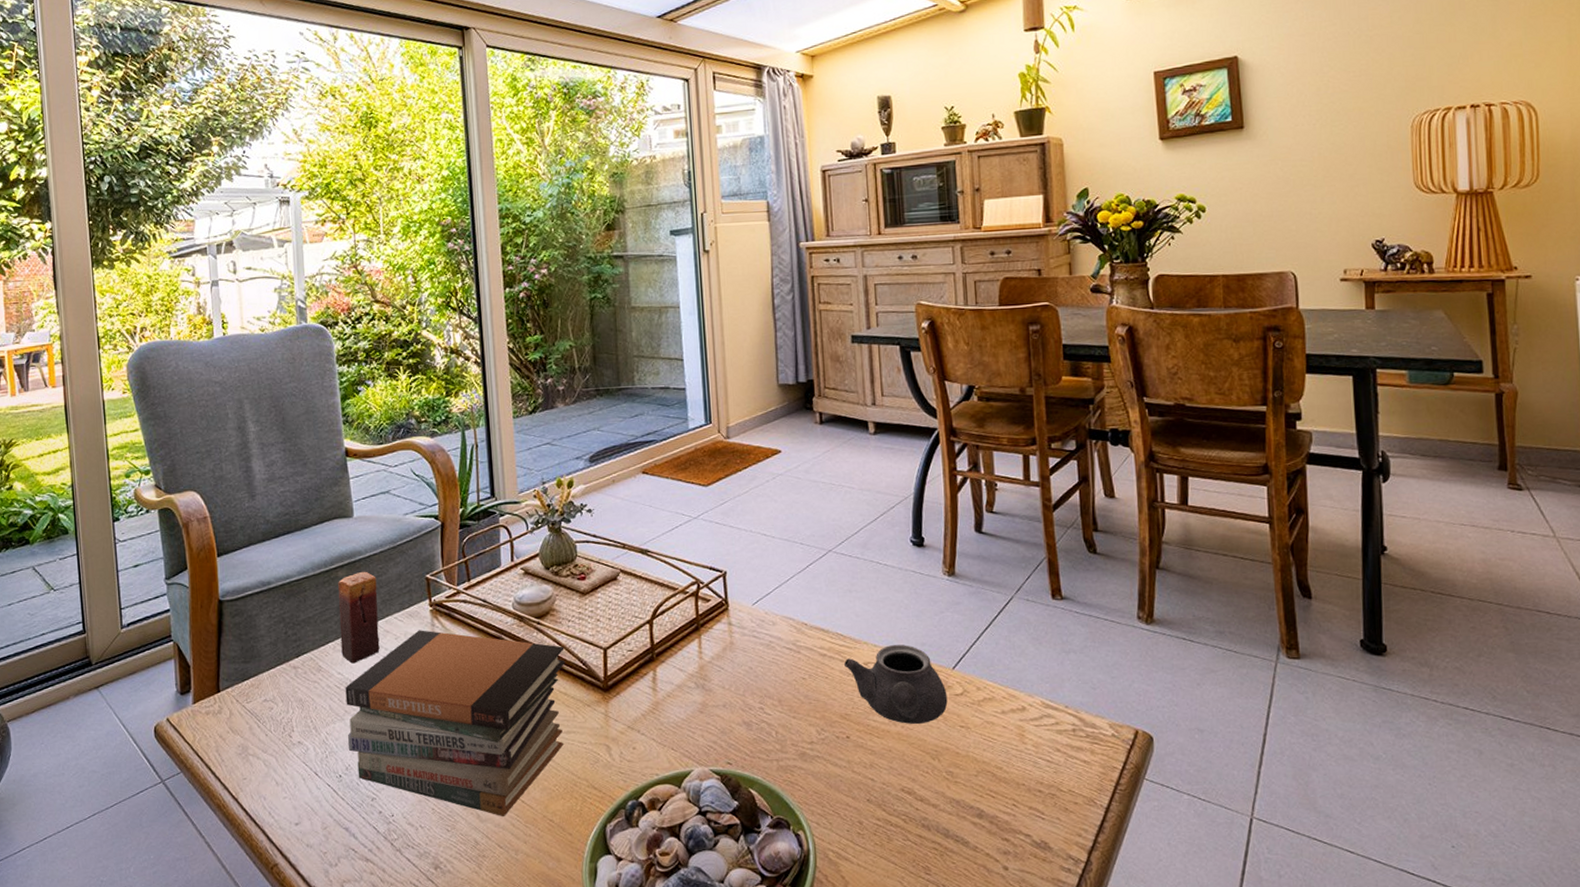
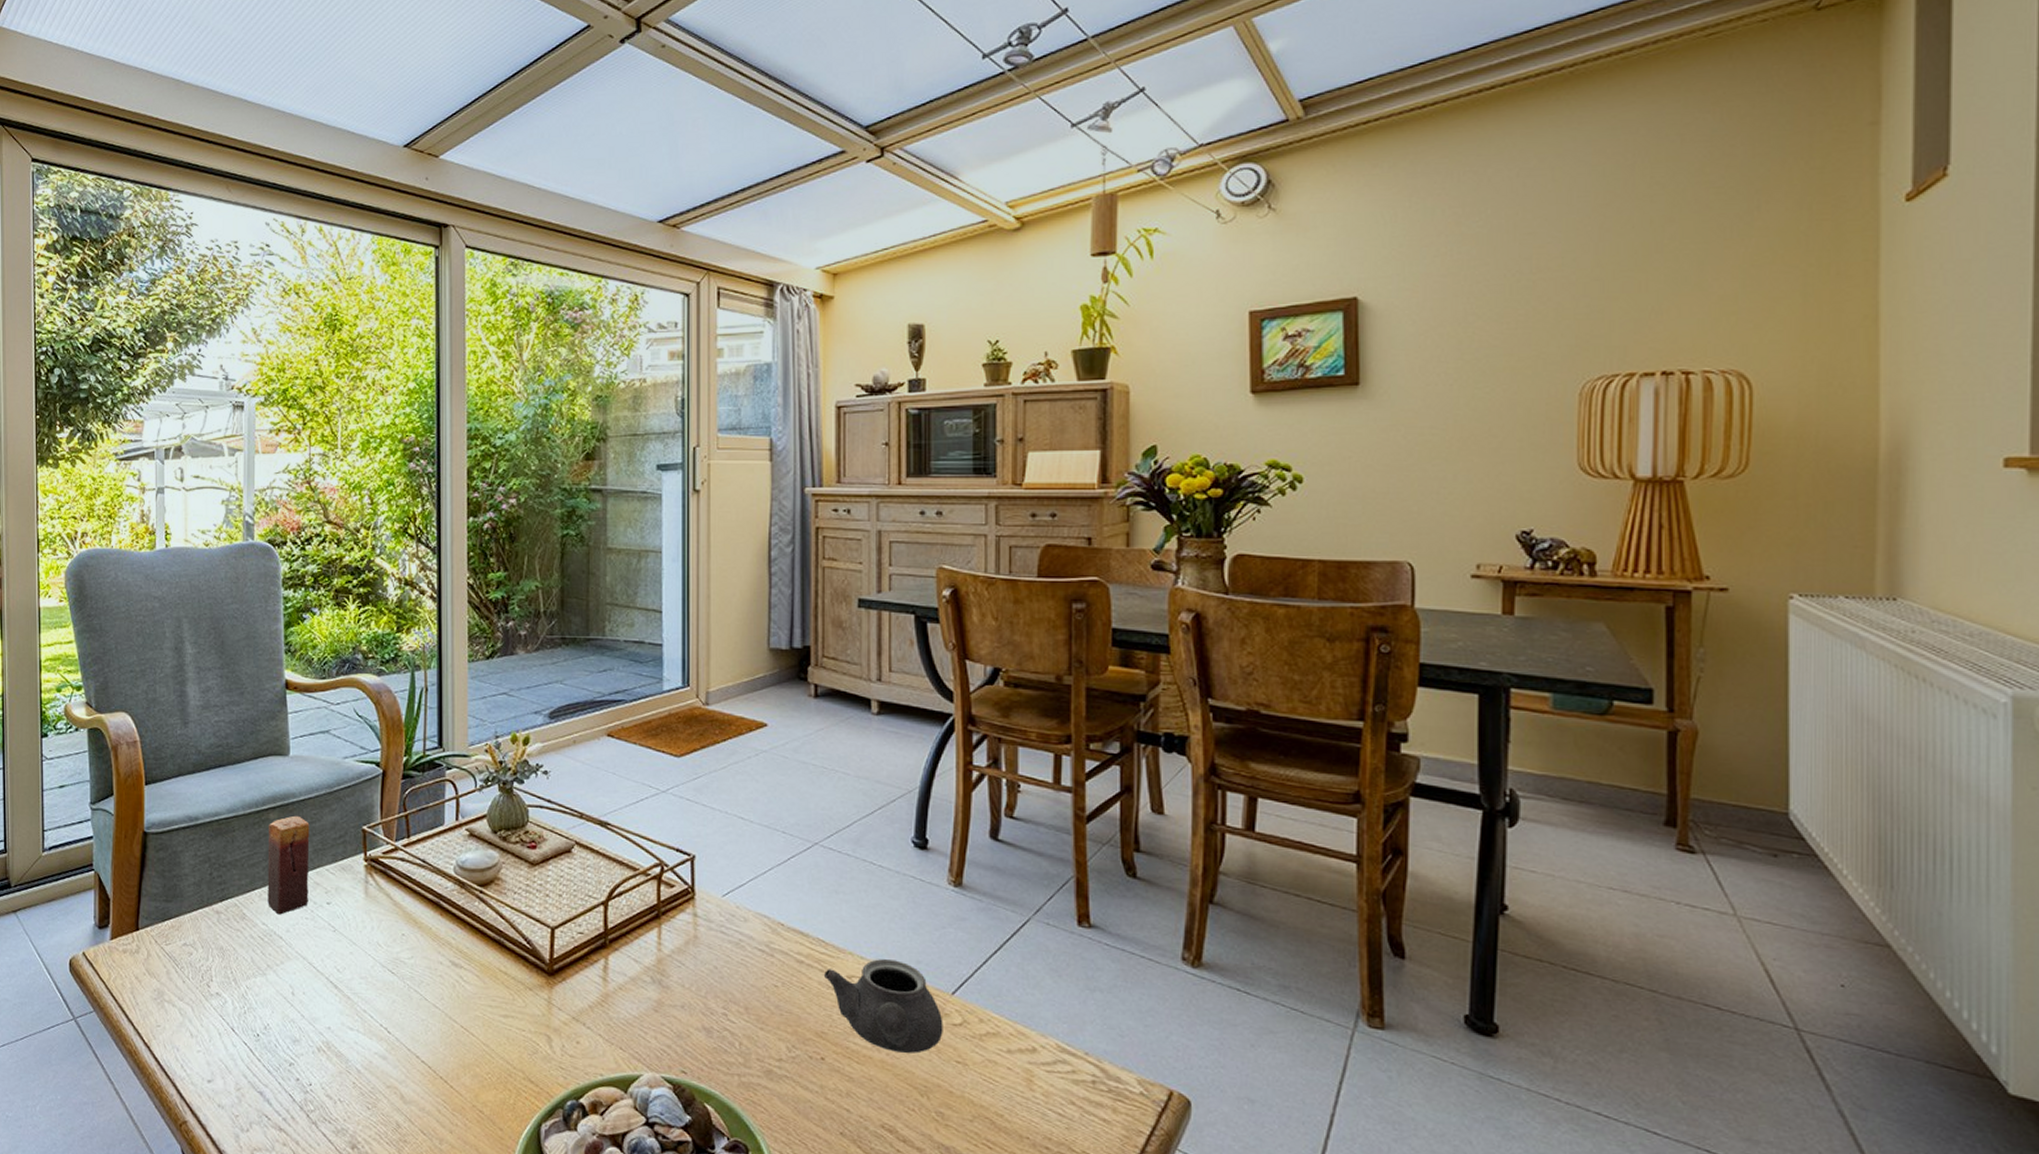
book stack: present [345,630,565,816] -> none [269,886,508,1100]

